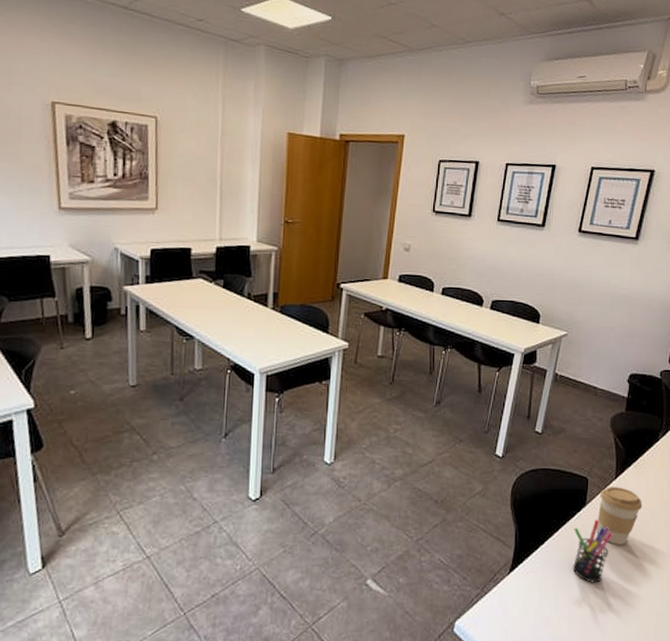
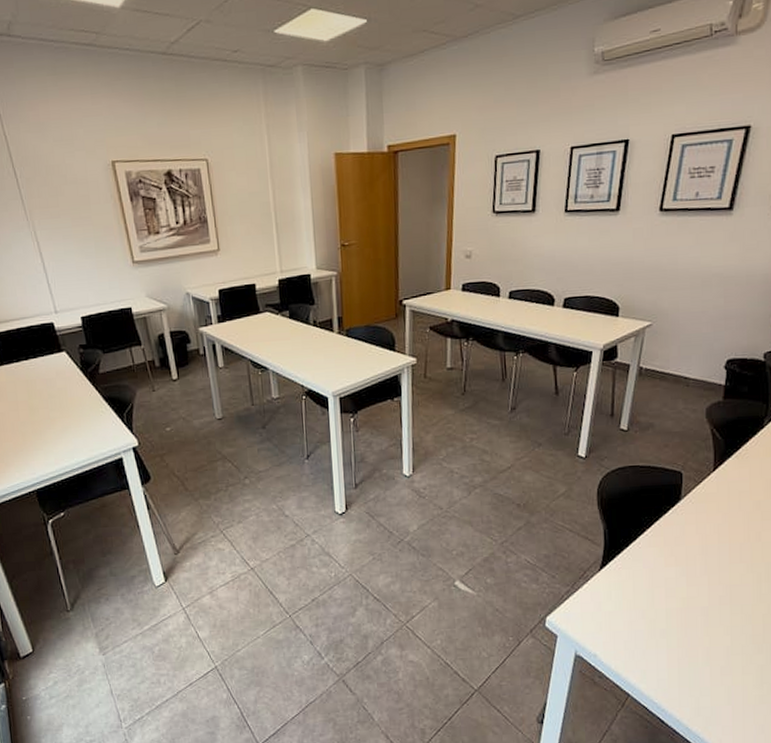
pen holder: present [572,519,613,583] -> none [668,513,713,577]
coffee cup: present [597,487,643,545] -> none [694,479,747,538]

